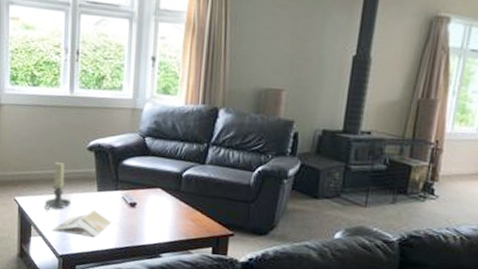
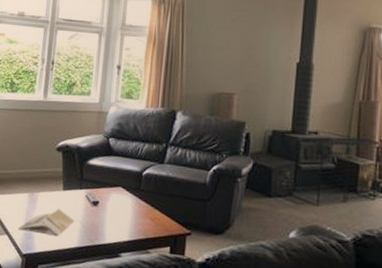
candle holder: present [44,161,72,209] -> none [12,161,39,208]

